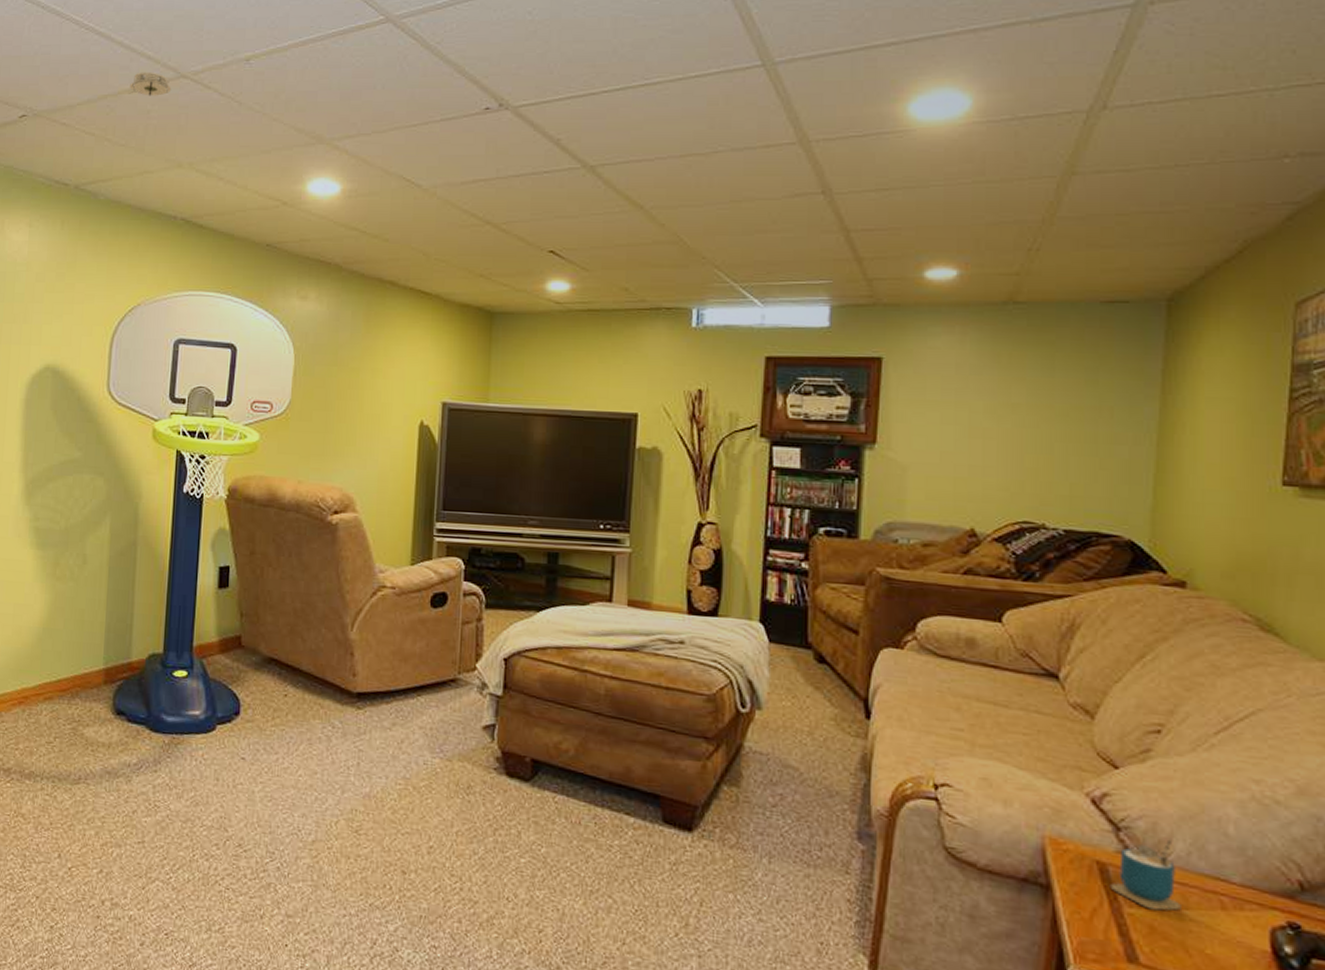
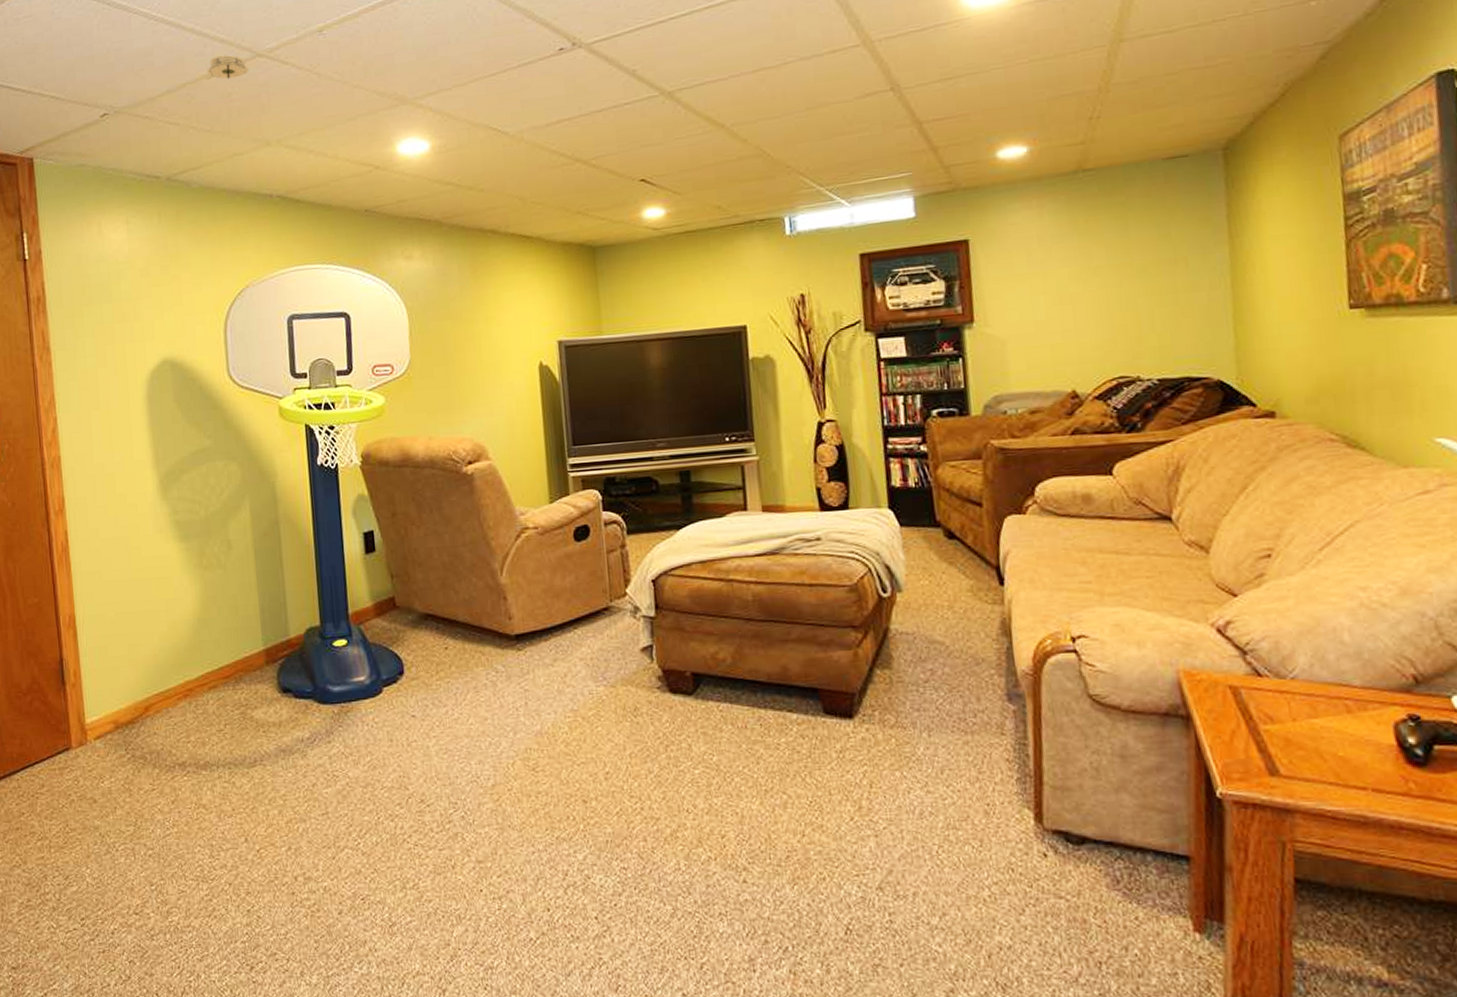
cup: present [1110,837,1181,911] -> none [1244,653,1311,723]

